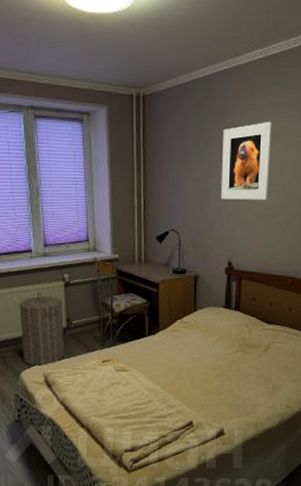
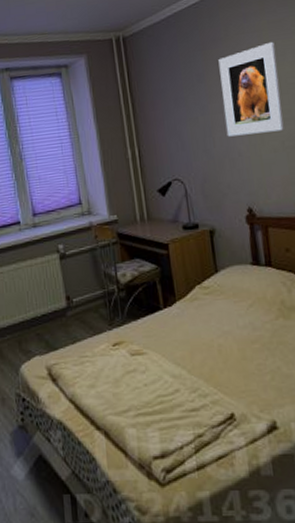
laundry hamper: present [19,291,65,366] -> none [11,268,68,357]

